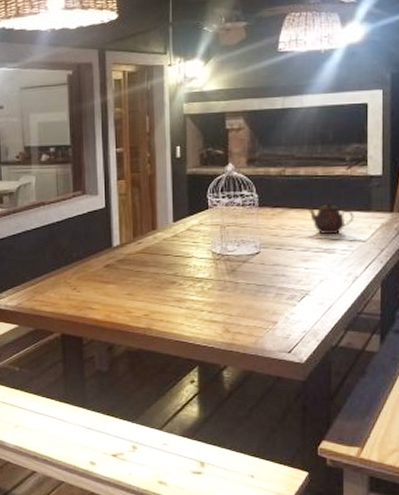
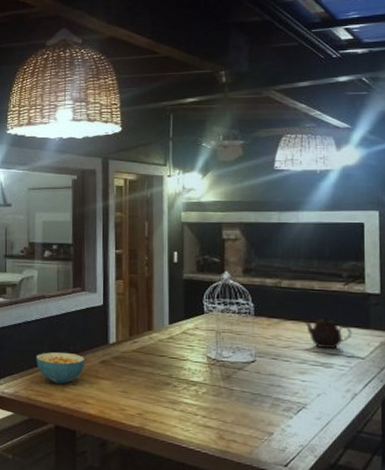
cereal bowl: none [38,259,89,292] -> present [36,352,85,385]

